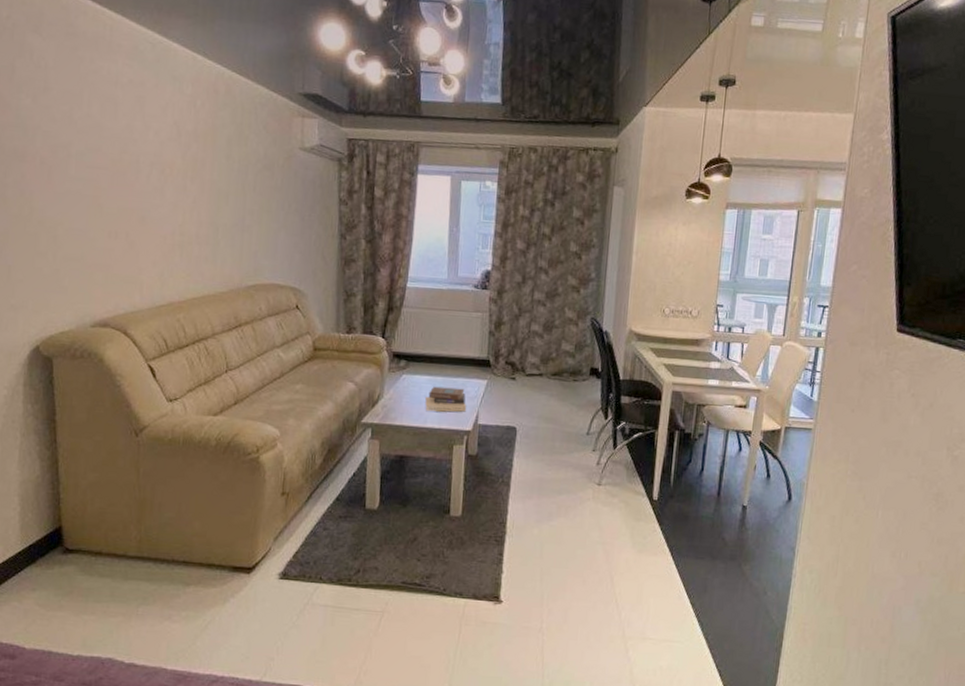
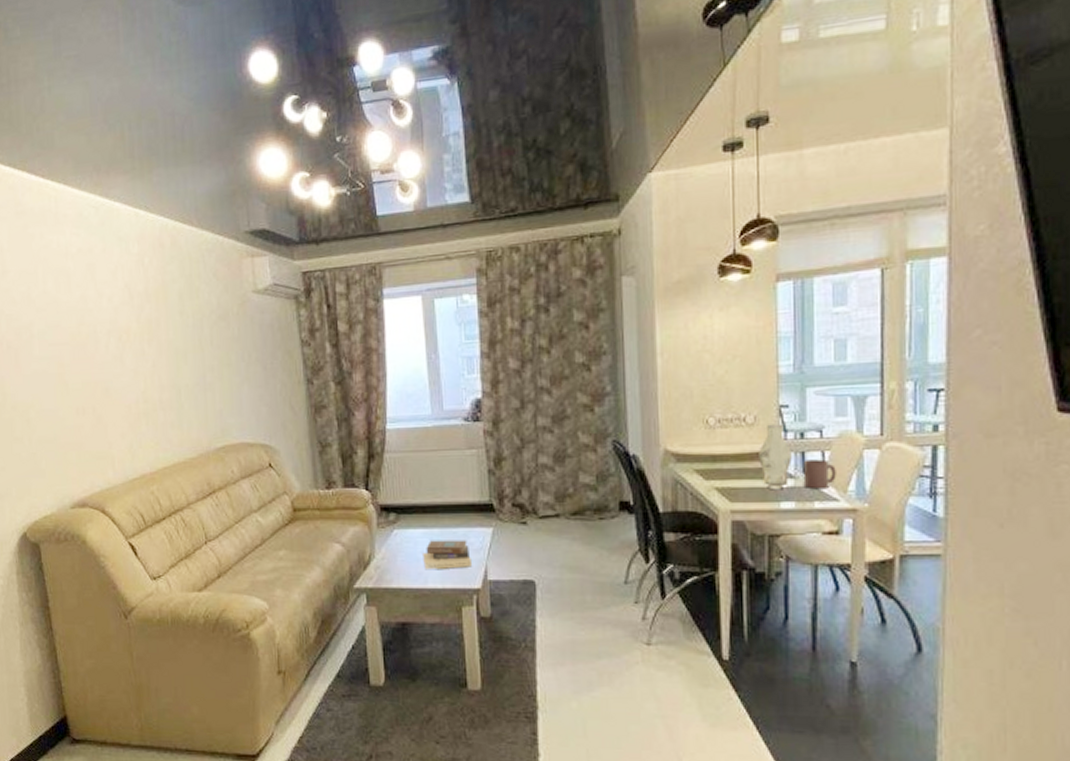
vase: none [697,318,721,370] -> present [759,424,792,490]
cup: none [726,349,750,373] -> present [803,459,836,490]

